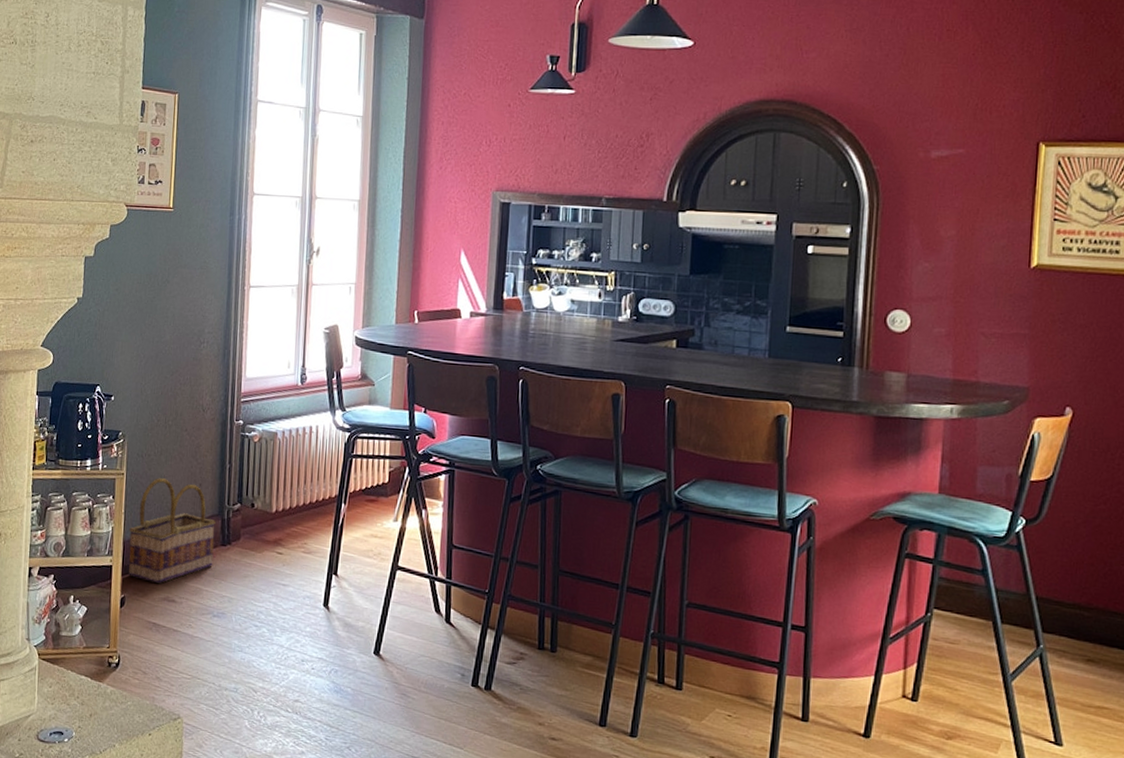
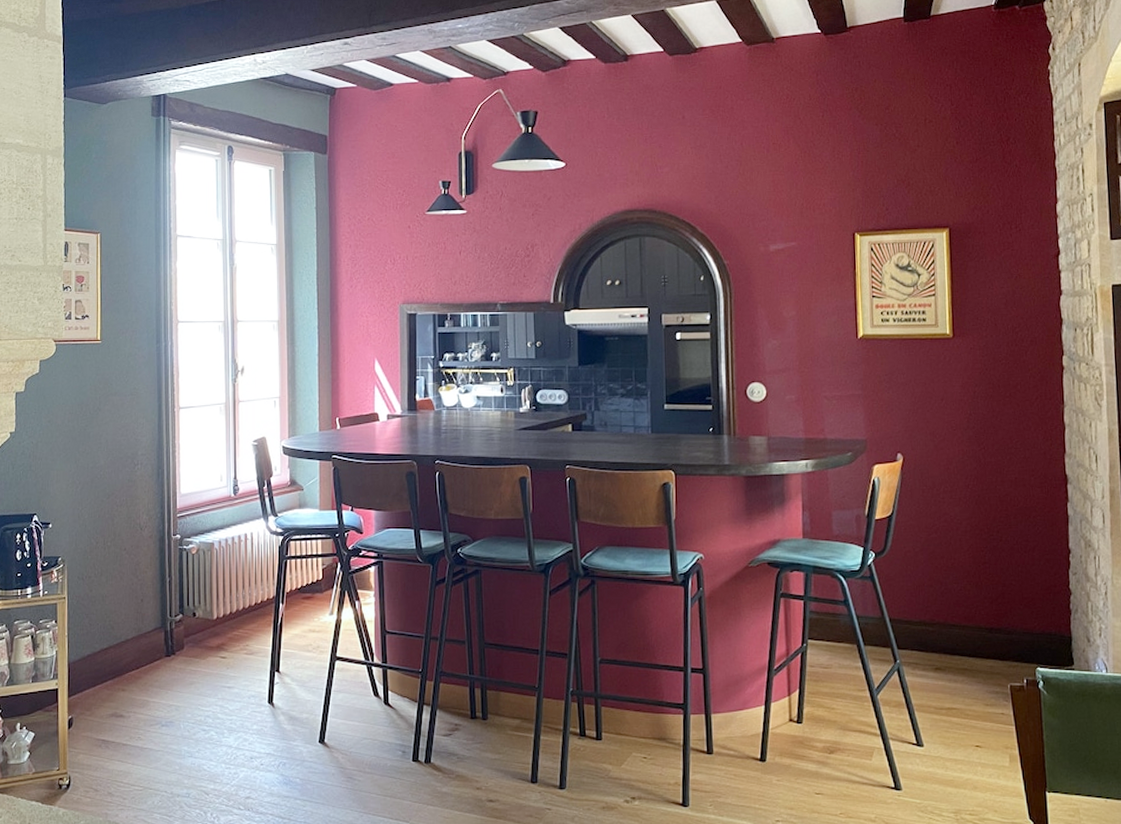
basket: present [128,478,216,583] -> none [73,598,159,700]

